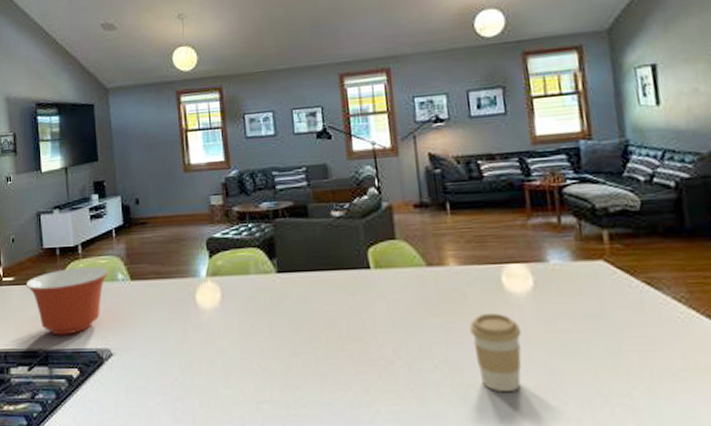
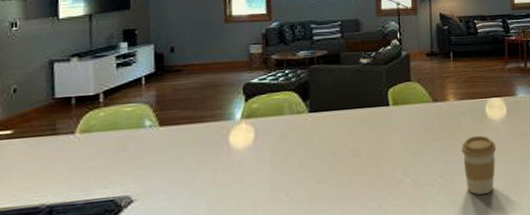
mixing bowl: present [25,267,109,335] -> none [28,114,135,188]

